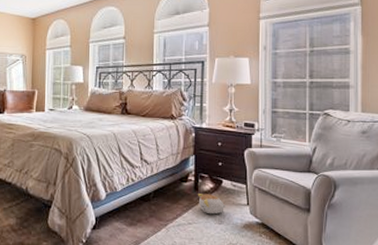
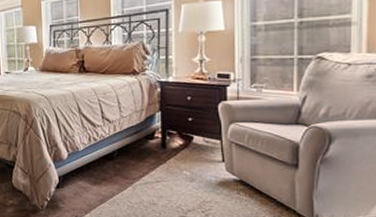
plush toy: present [197,194,226,215] -> none [165,151,198,172]

